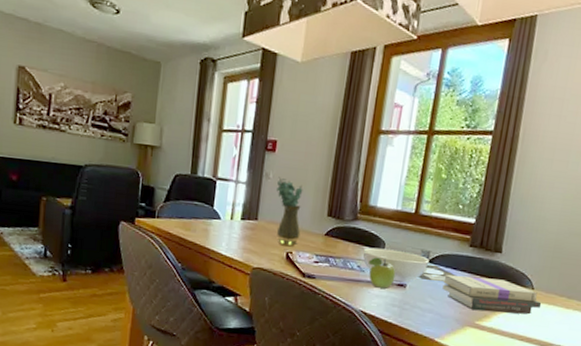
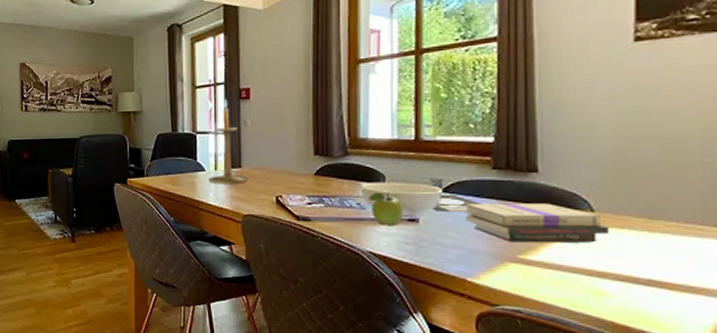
candlestick: none [222,148,262,237] -> present [208,99,248,185]
vase: present [277,177,303,248] -> none [256,122,288,192]

